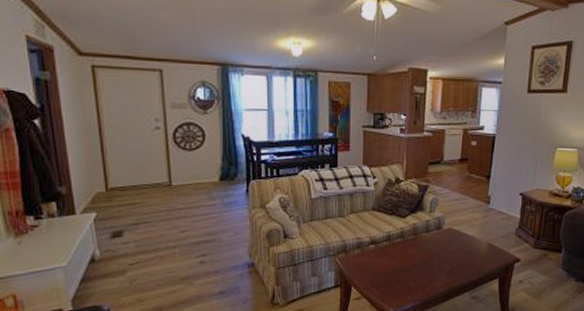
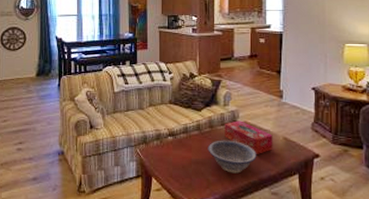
decorative bowl: none [411,247,460,280] -> present [208,140,257,174]
tissue box: none [429,227,477,260] -> present [225,120,273,154]

